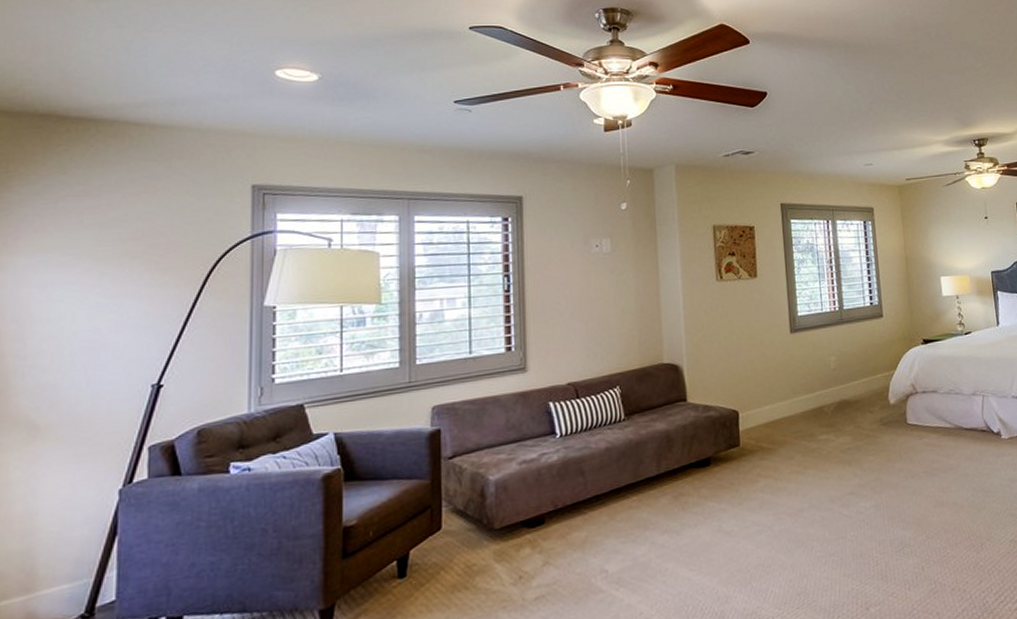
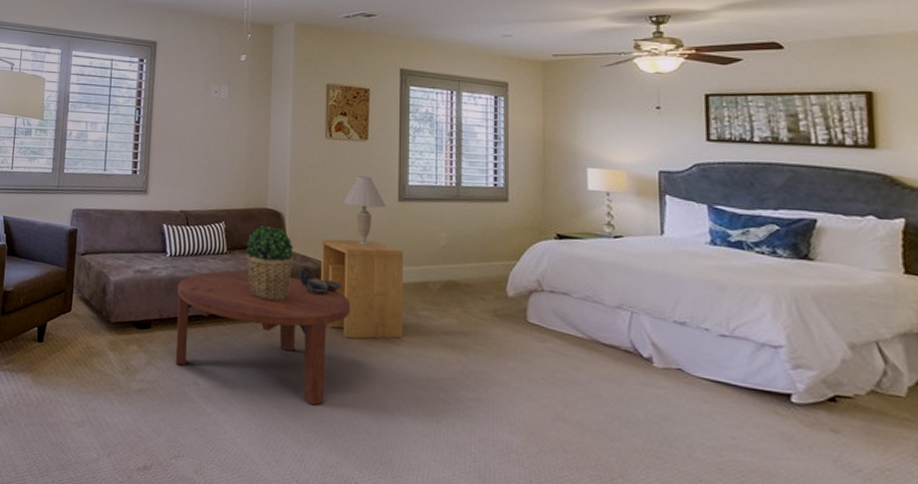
coffee table: none [572,430,756,557] -> present [175,271,351,406]
potted plant: none [645,380,696,461] -> present [246,225,294,302]
decorative bowl: none [702,416,746,443] -> present [299,267,343,296]
side table: none [721,376,807,480] -> present [320,239,404,339]
table lamp: none [739,313,779,384] -> present [343,176,386,246]

